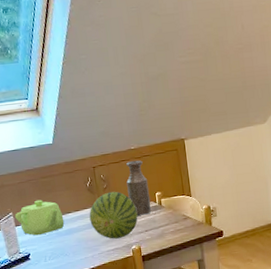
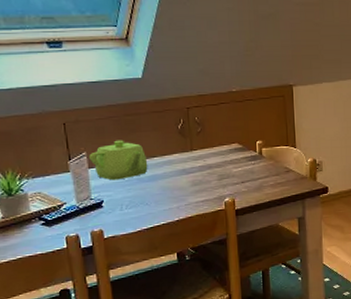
fruit: present [89,191,138,239] -> none [178,136,234,189]
bottle: present [126,160,151,216] -> none [224,105,250,165]

